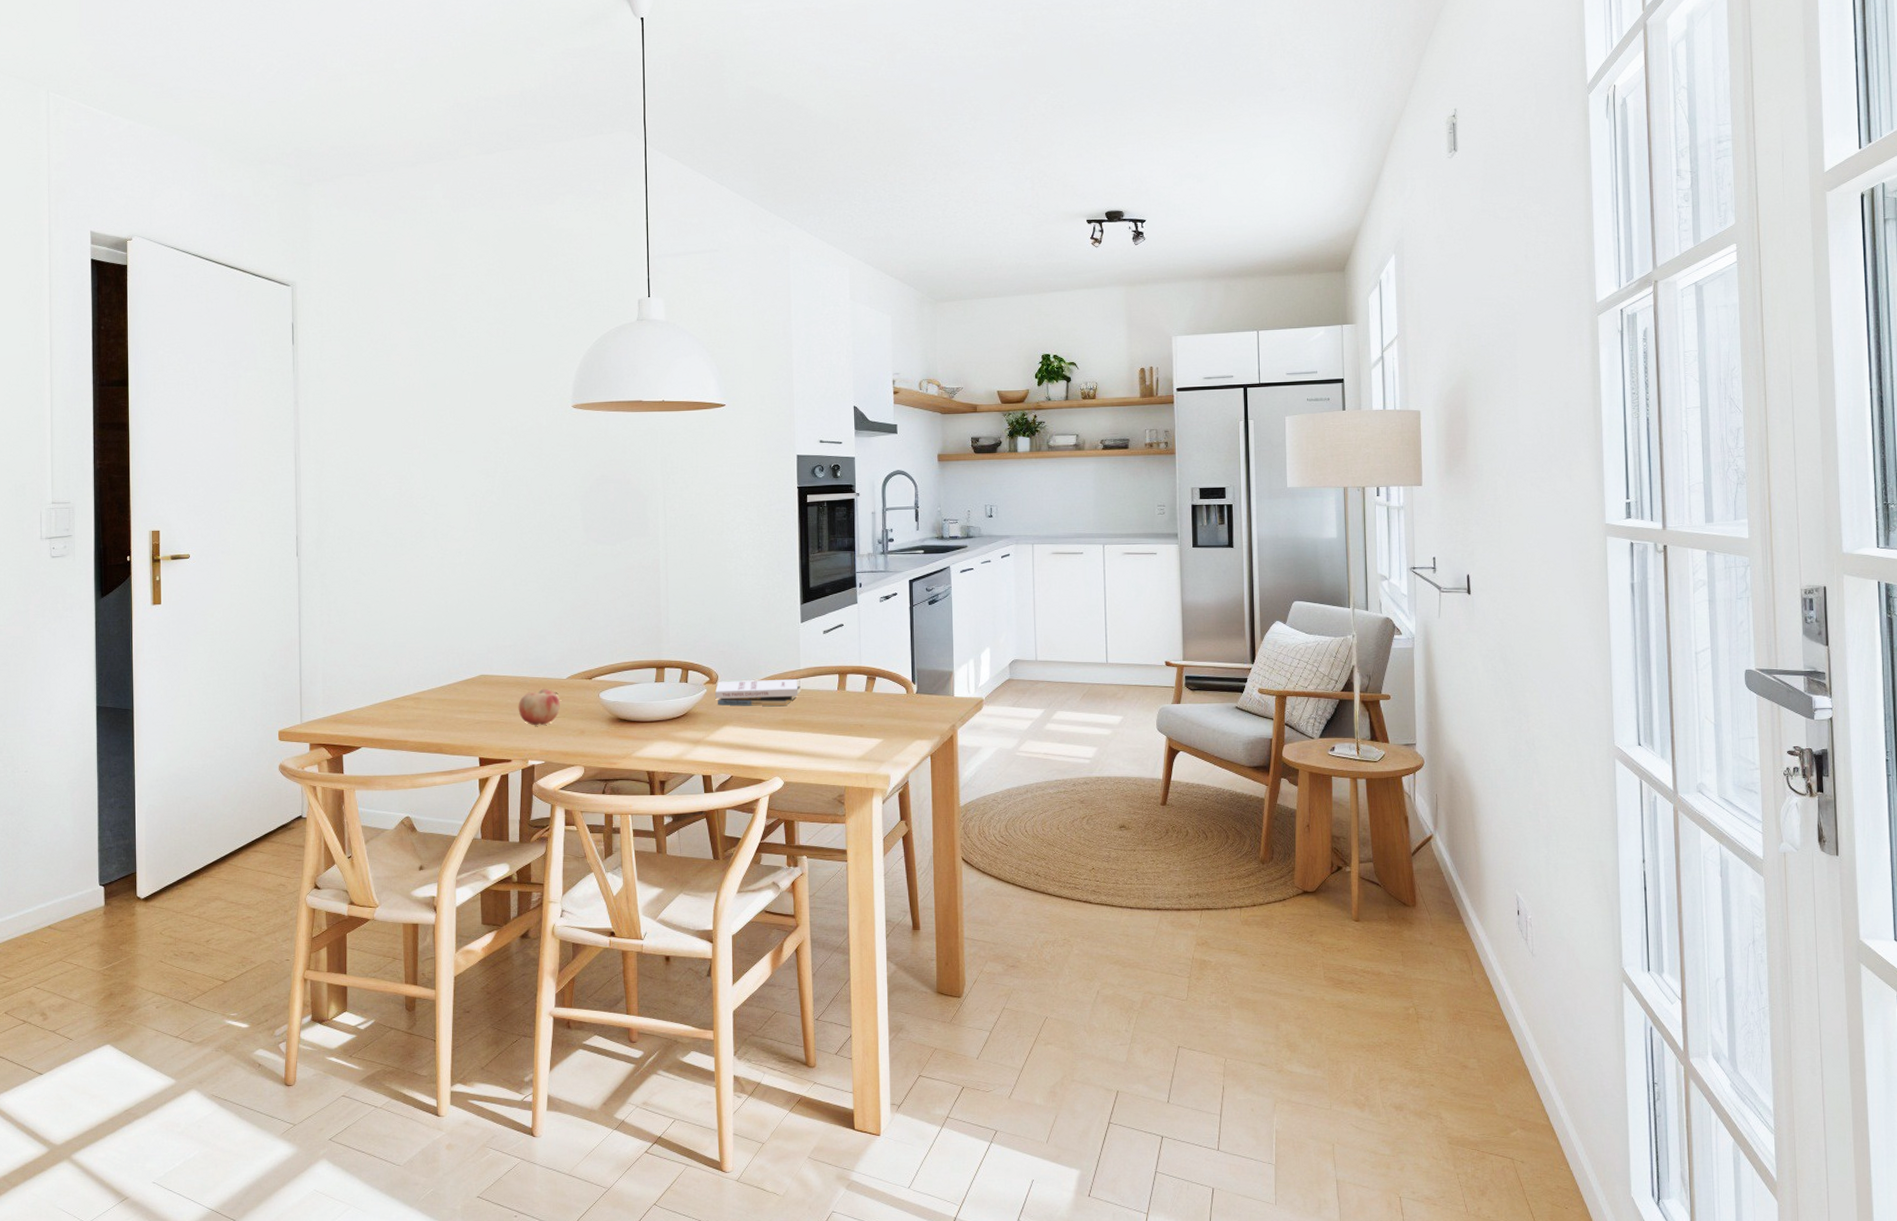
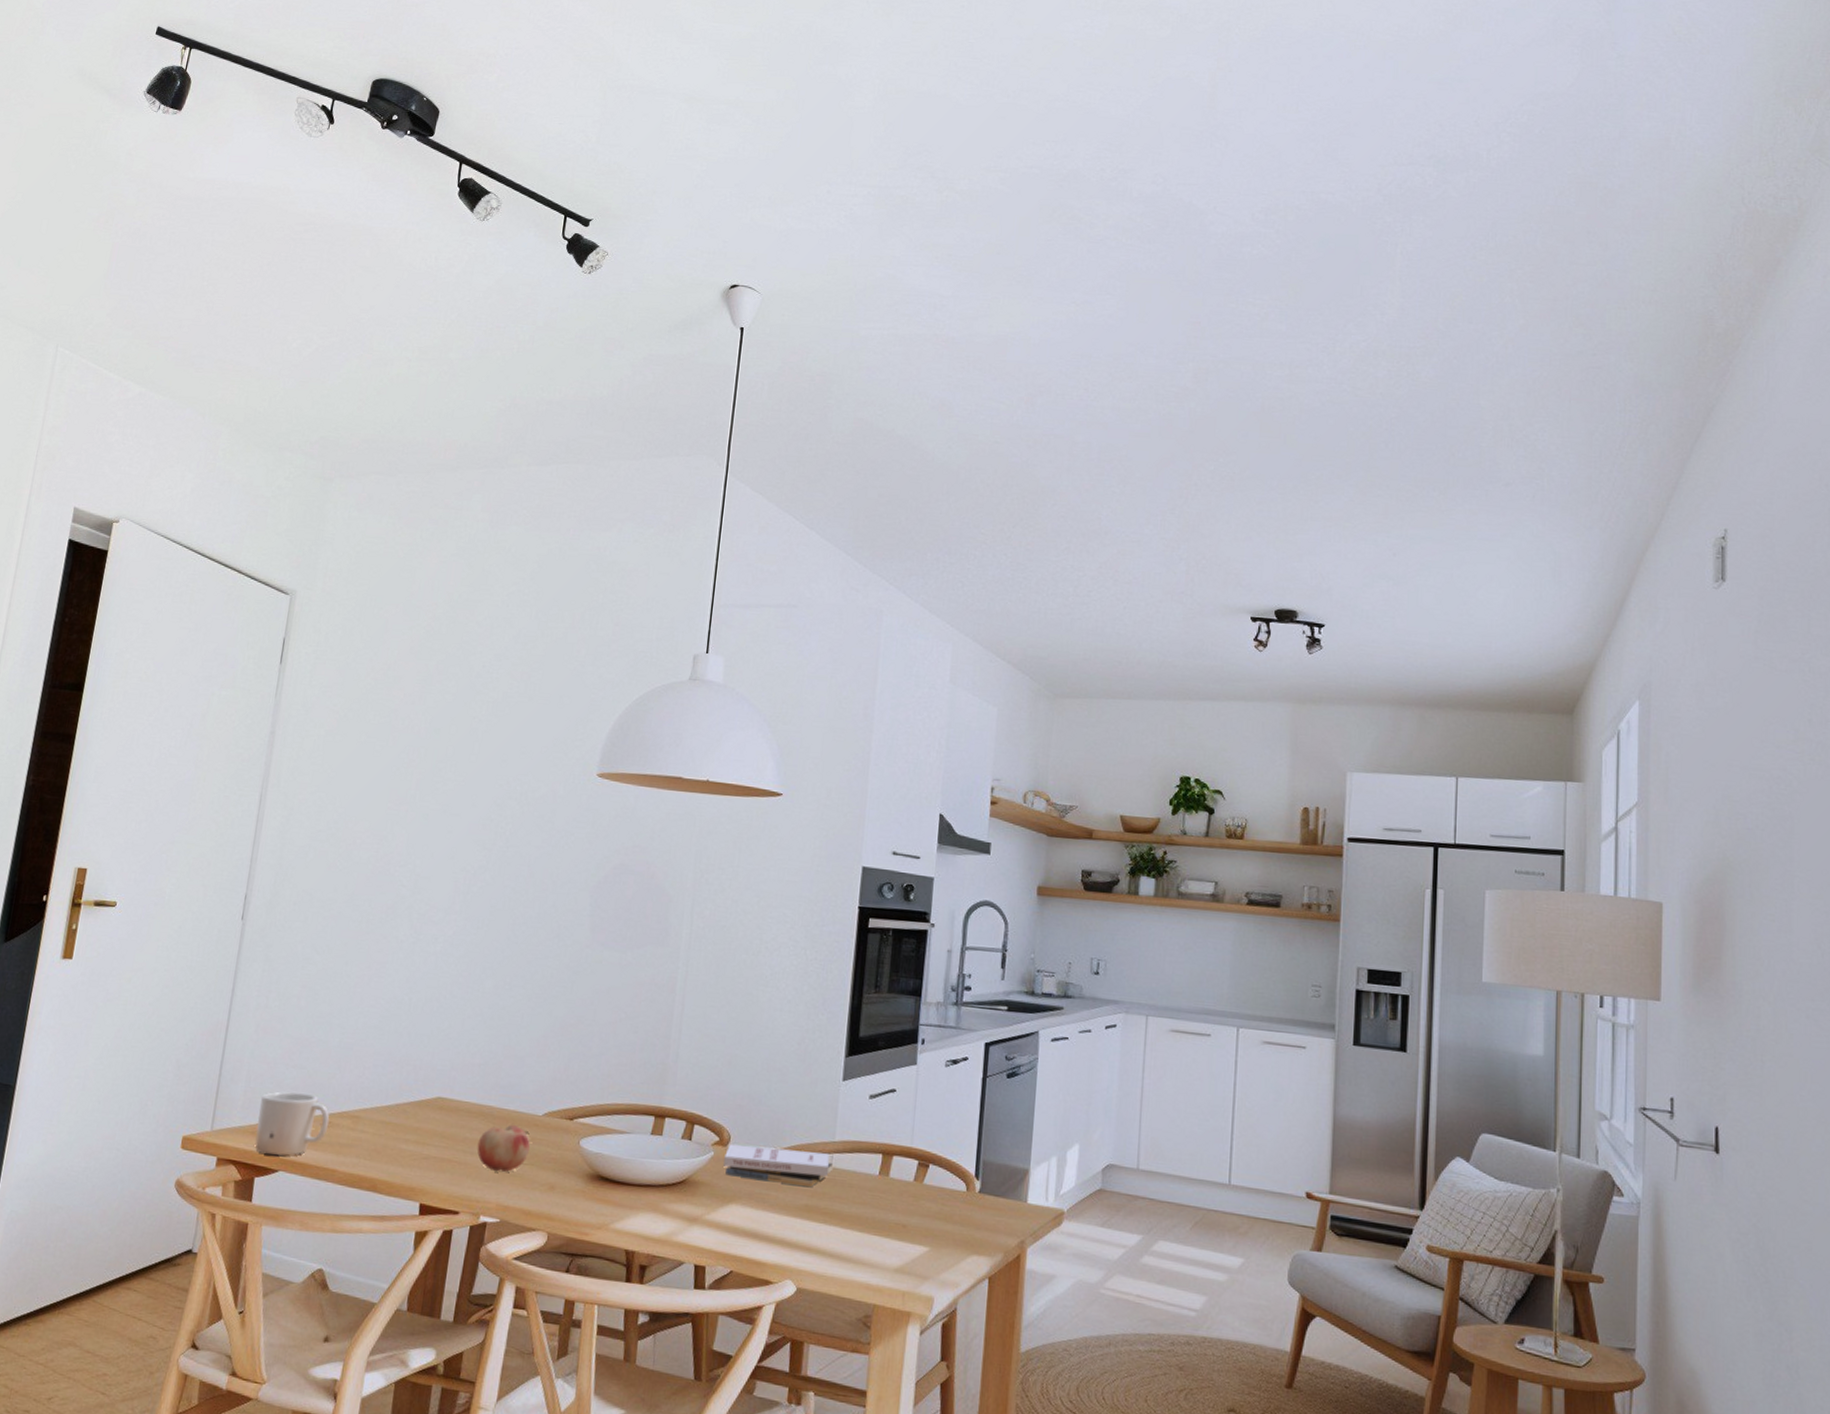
mug: none [337,685,396,736] -> present [255,1091,330,1156]

